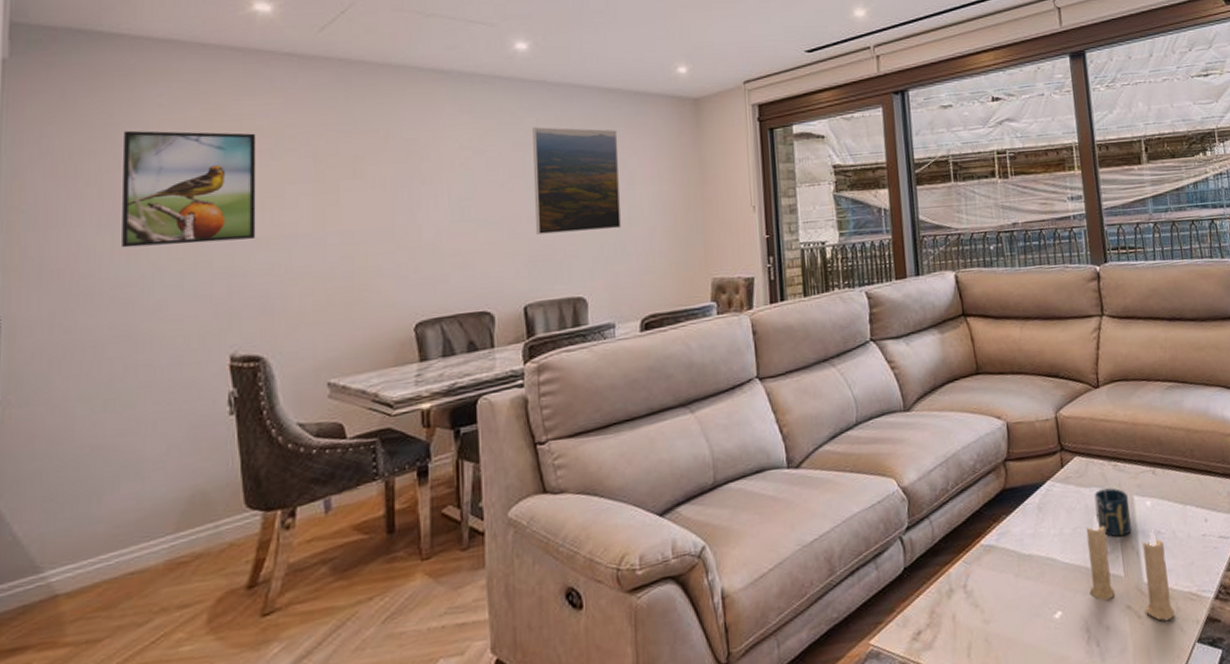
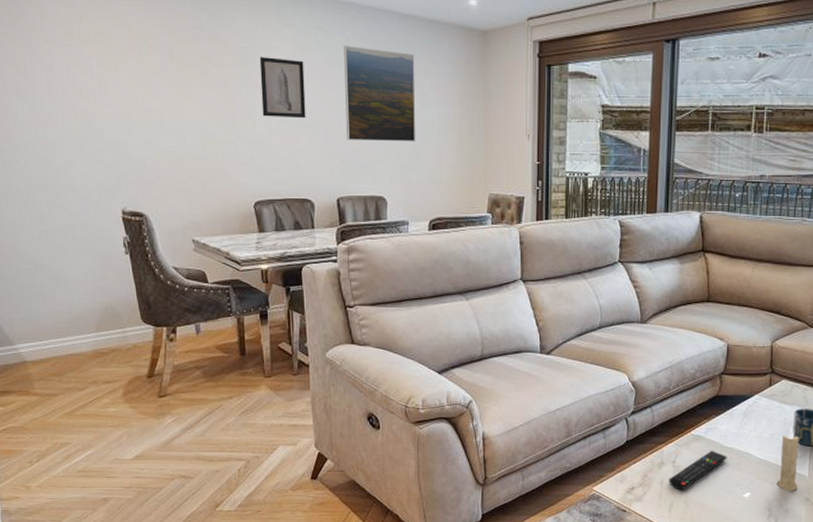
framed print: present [122,130,256,248] -> none [27,19,132,119]
wall art: none [428,148,486,218] -> present [259,57,306,119]
remote control: none [962,561,1028,624] -> present [668,450,727,490]

